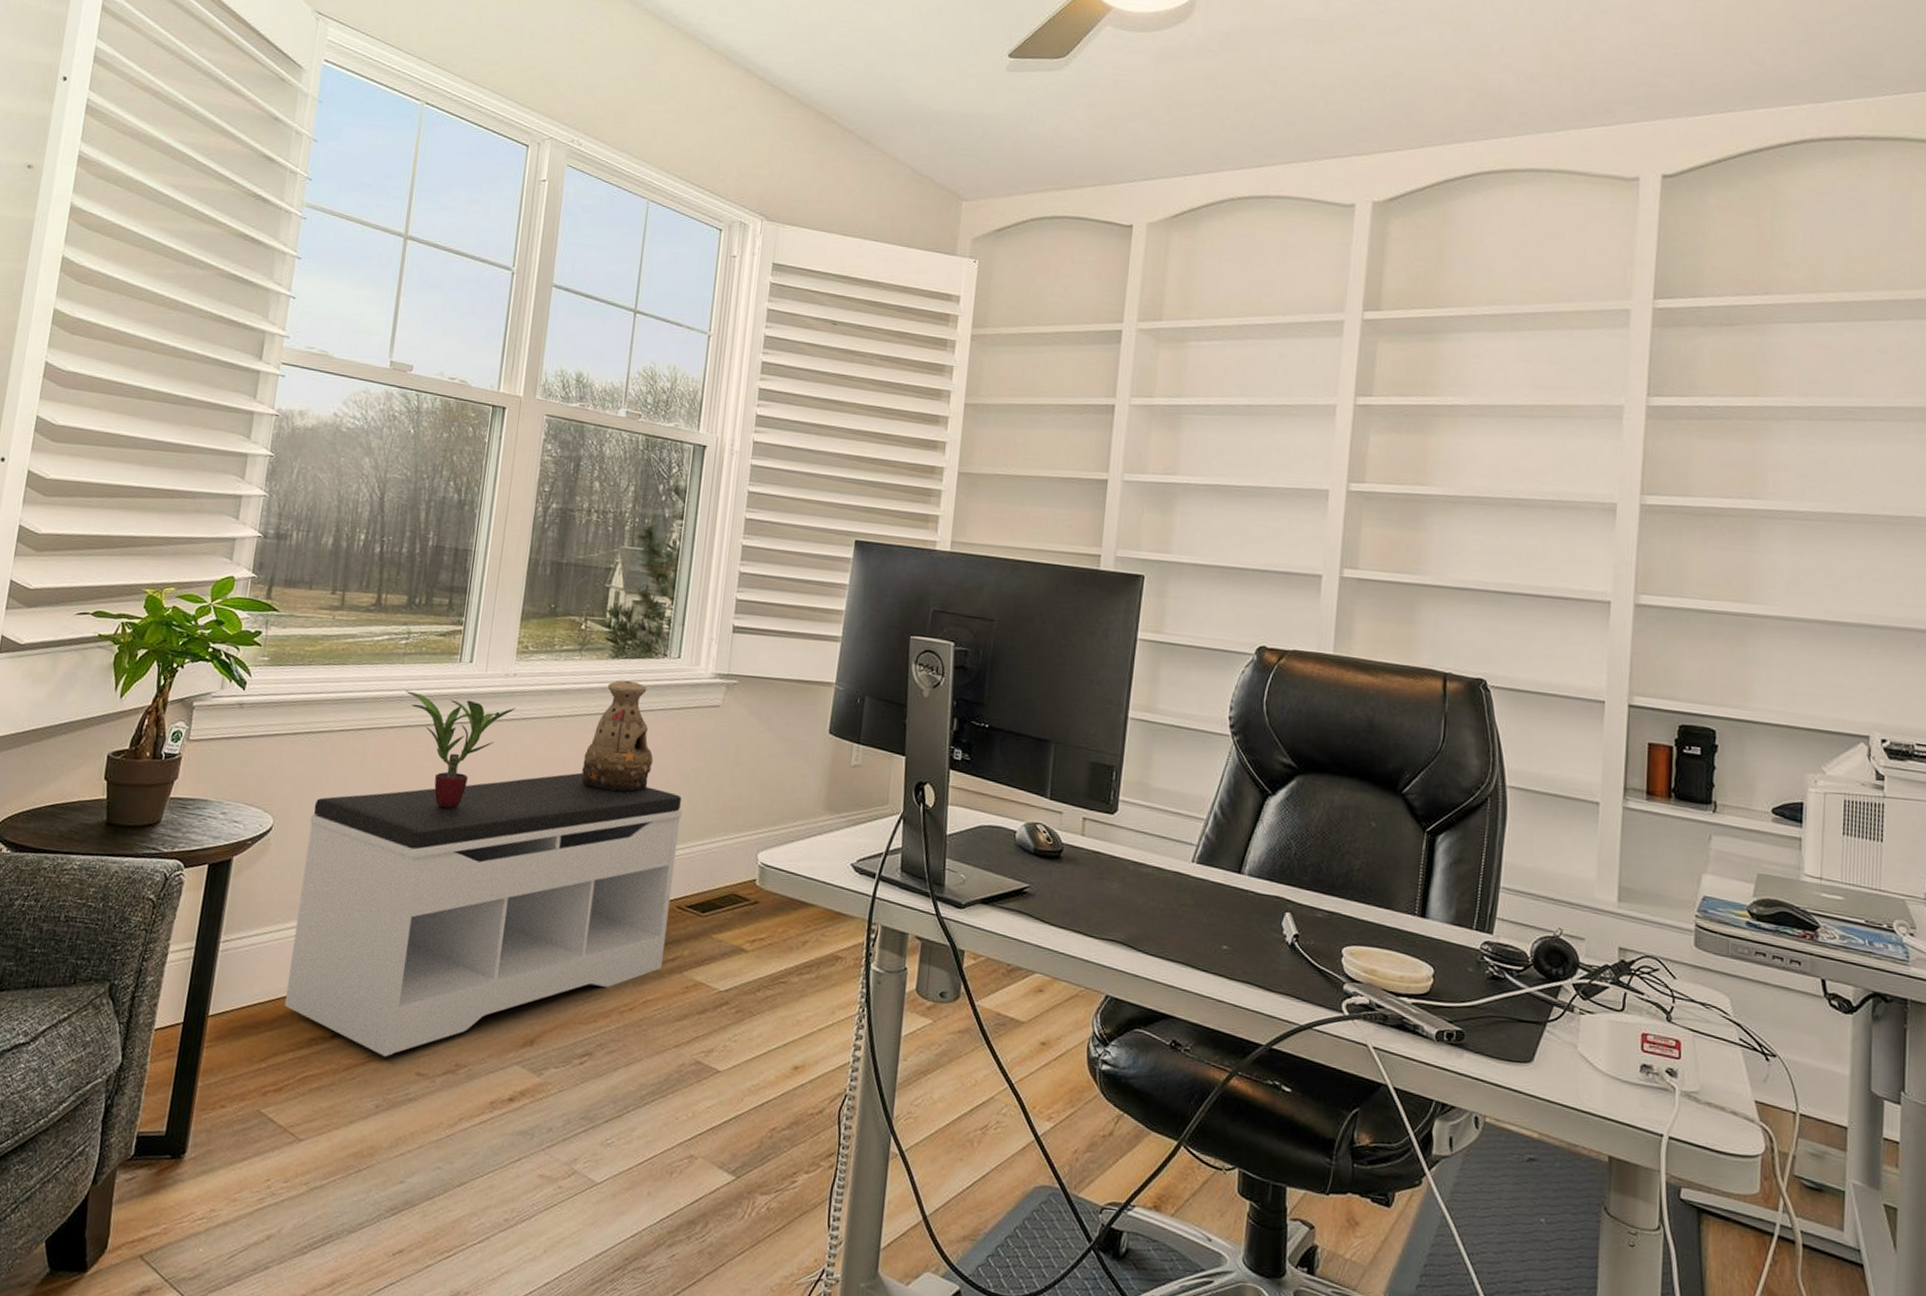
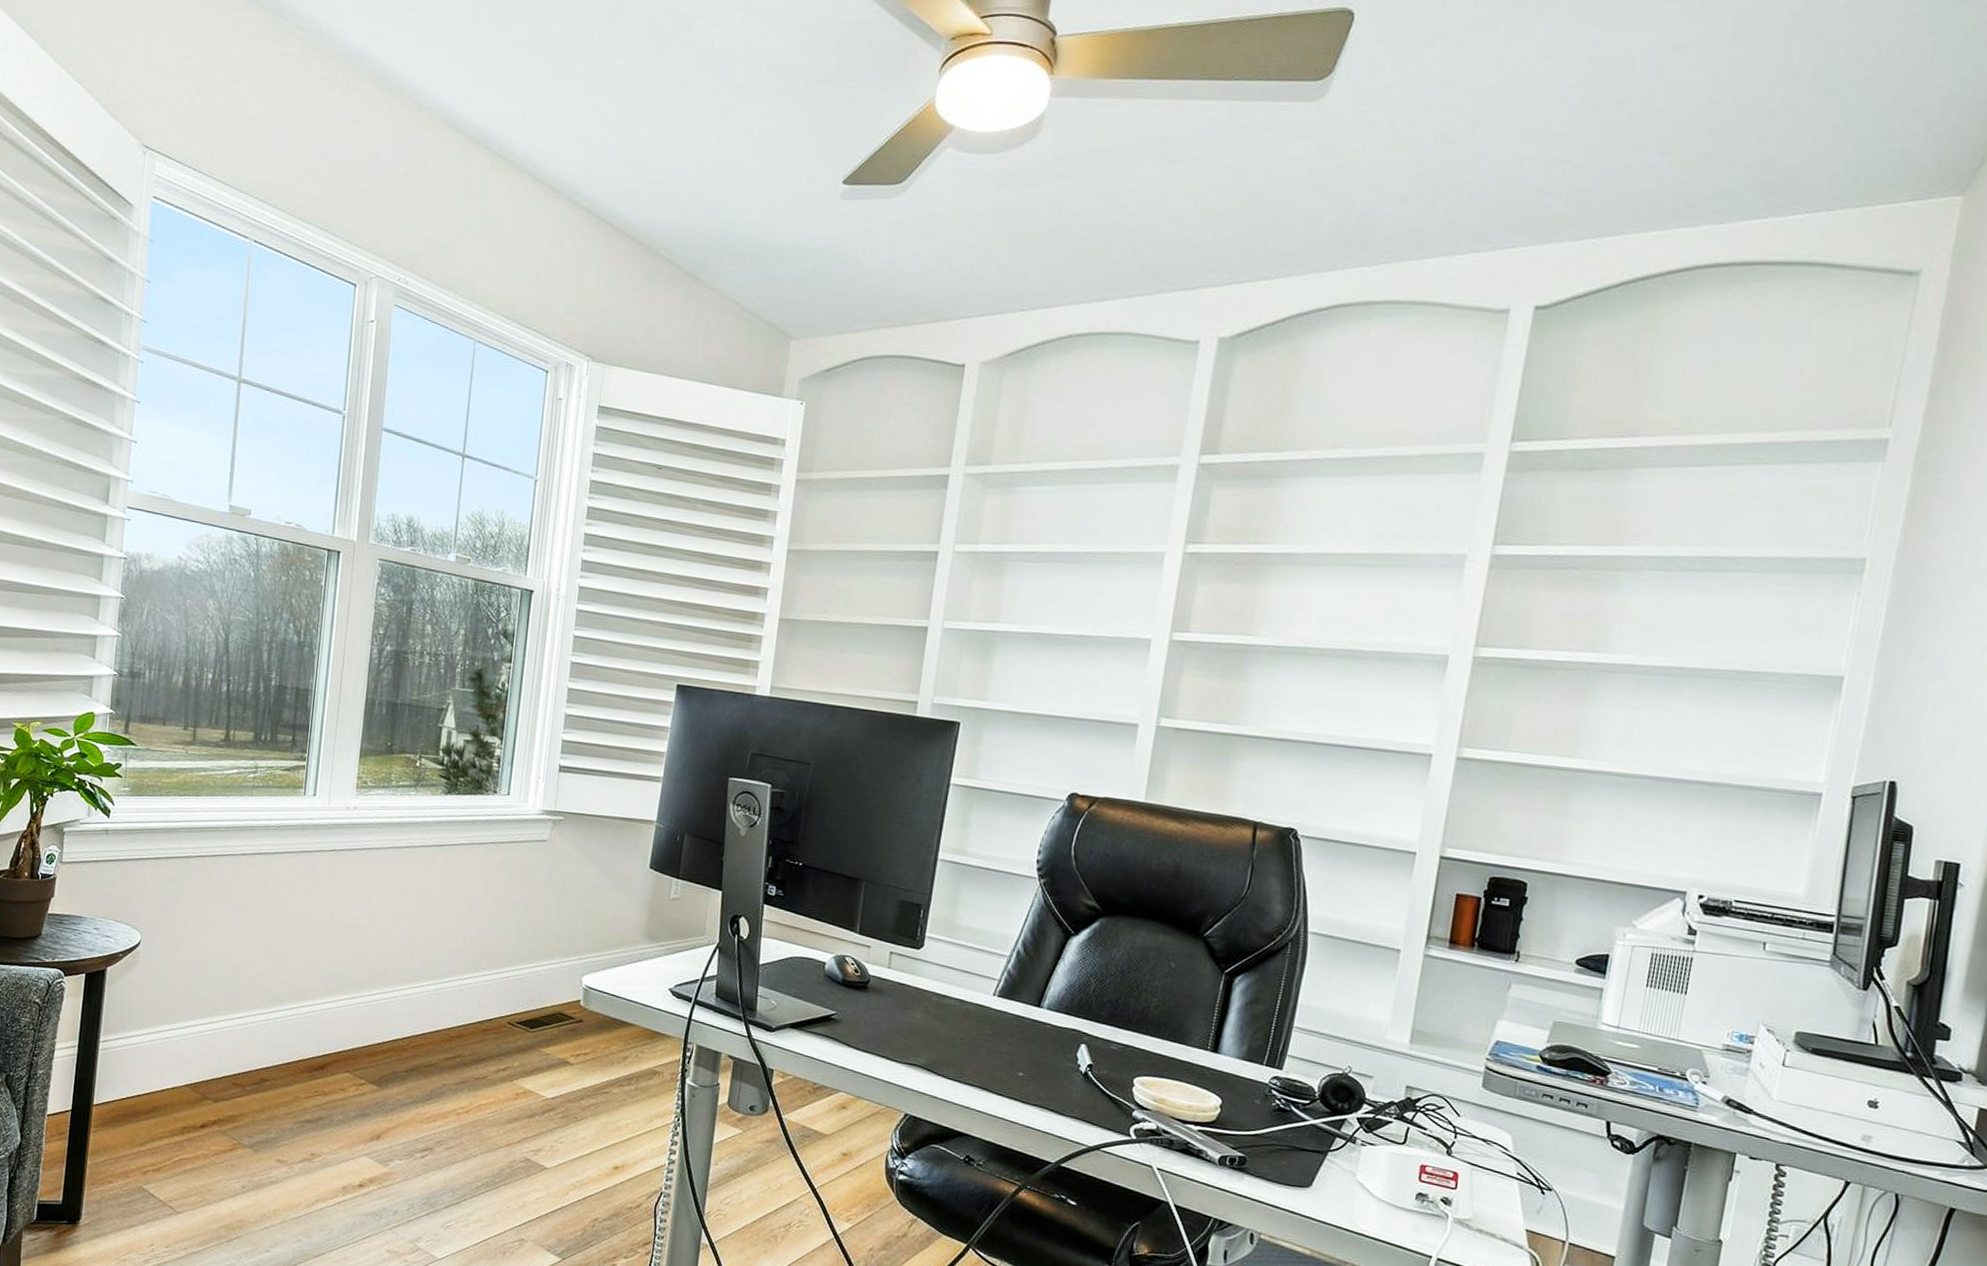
bench: present [284,772,683,1057] -> none [158,899,512,1145]
potted plant: present [405,690,517,809] -> none [254,821,358,930]
lantern: present [581,680,654,793] -> none [418,814,485,919]

